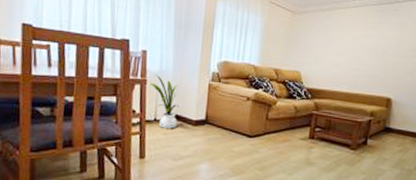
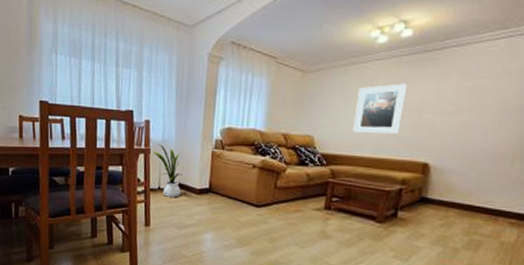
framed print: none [333,29,377,72] -> present [353,83,408,134]

